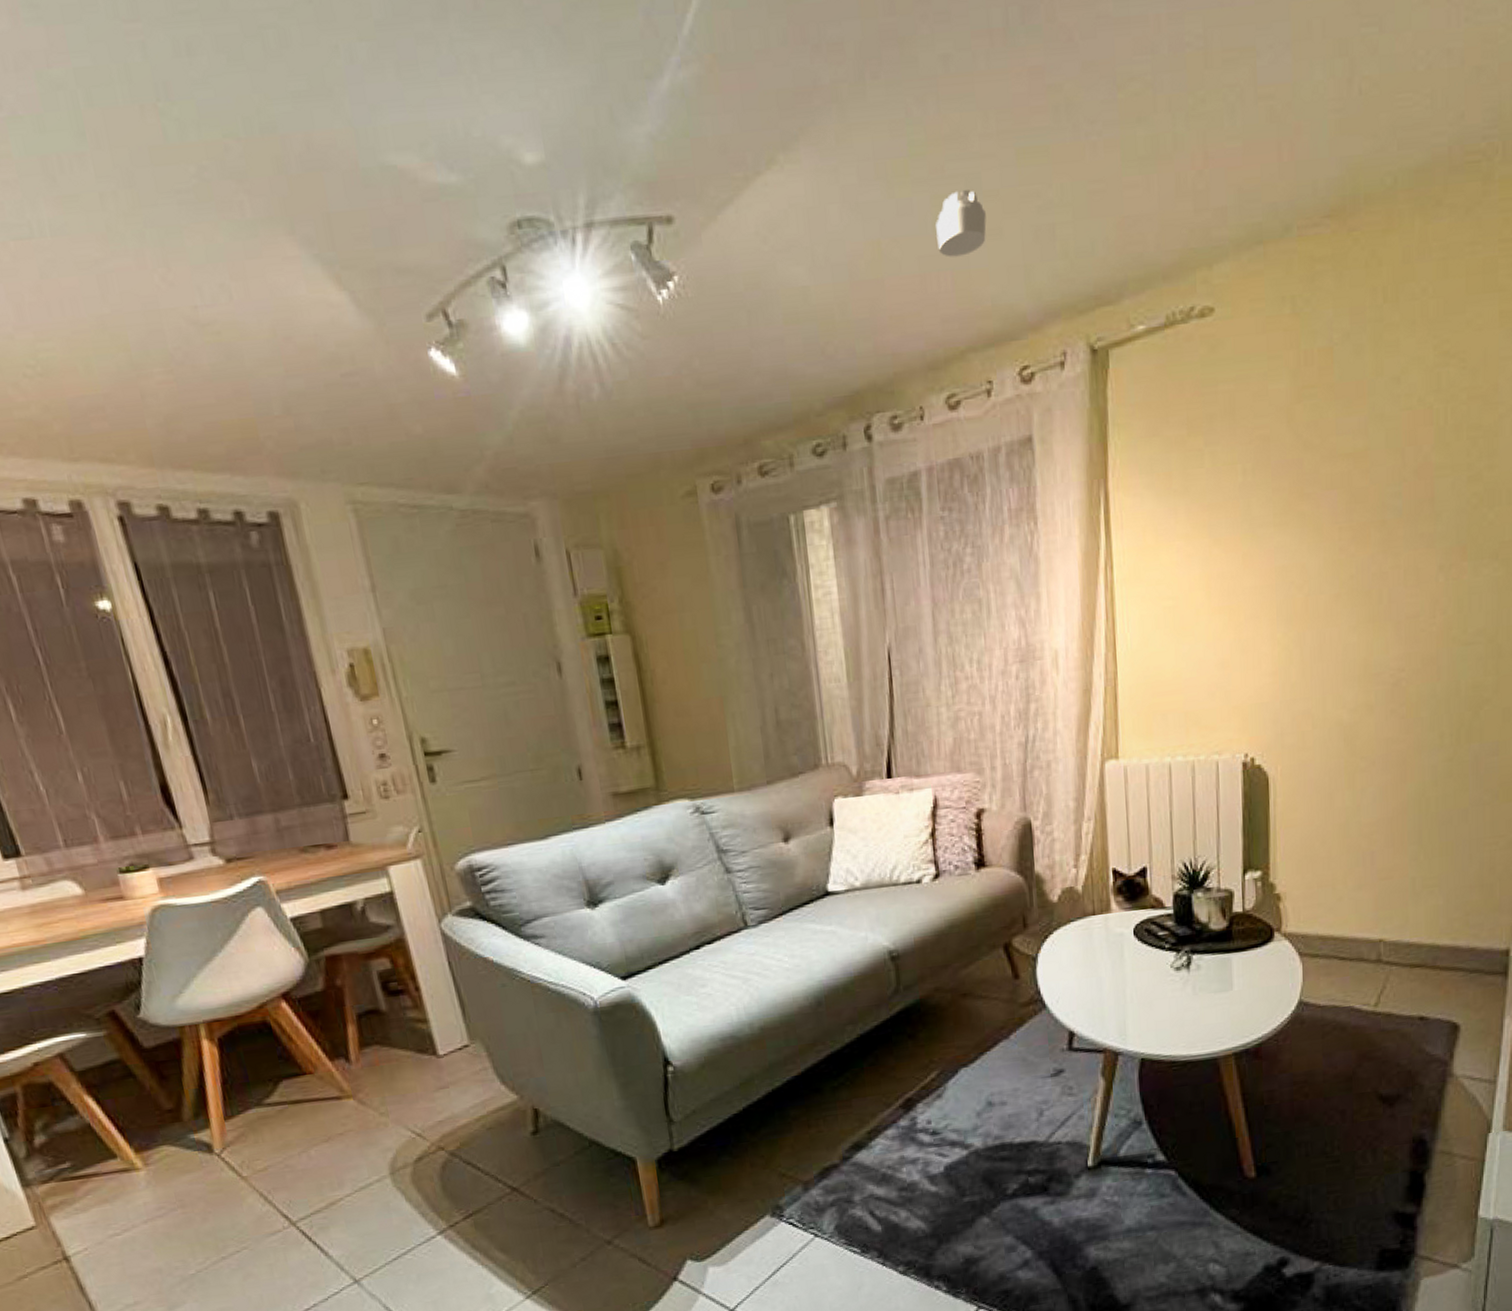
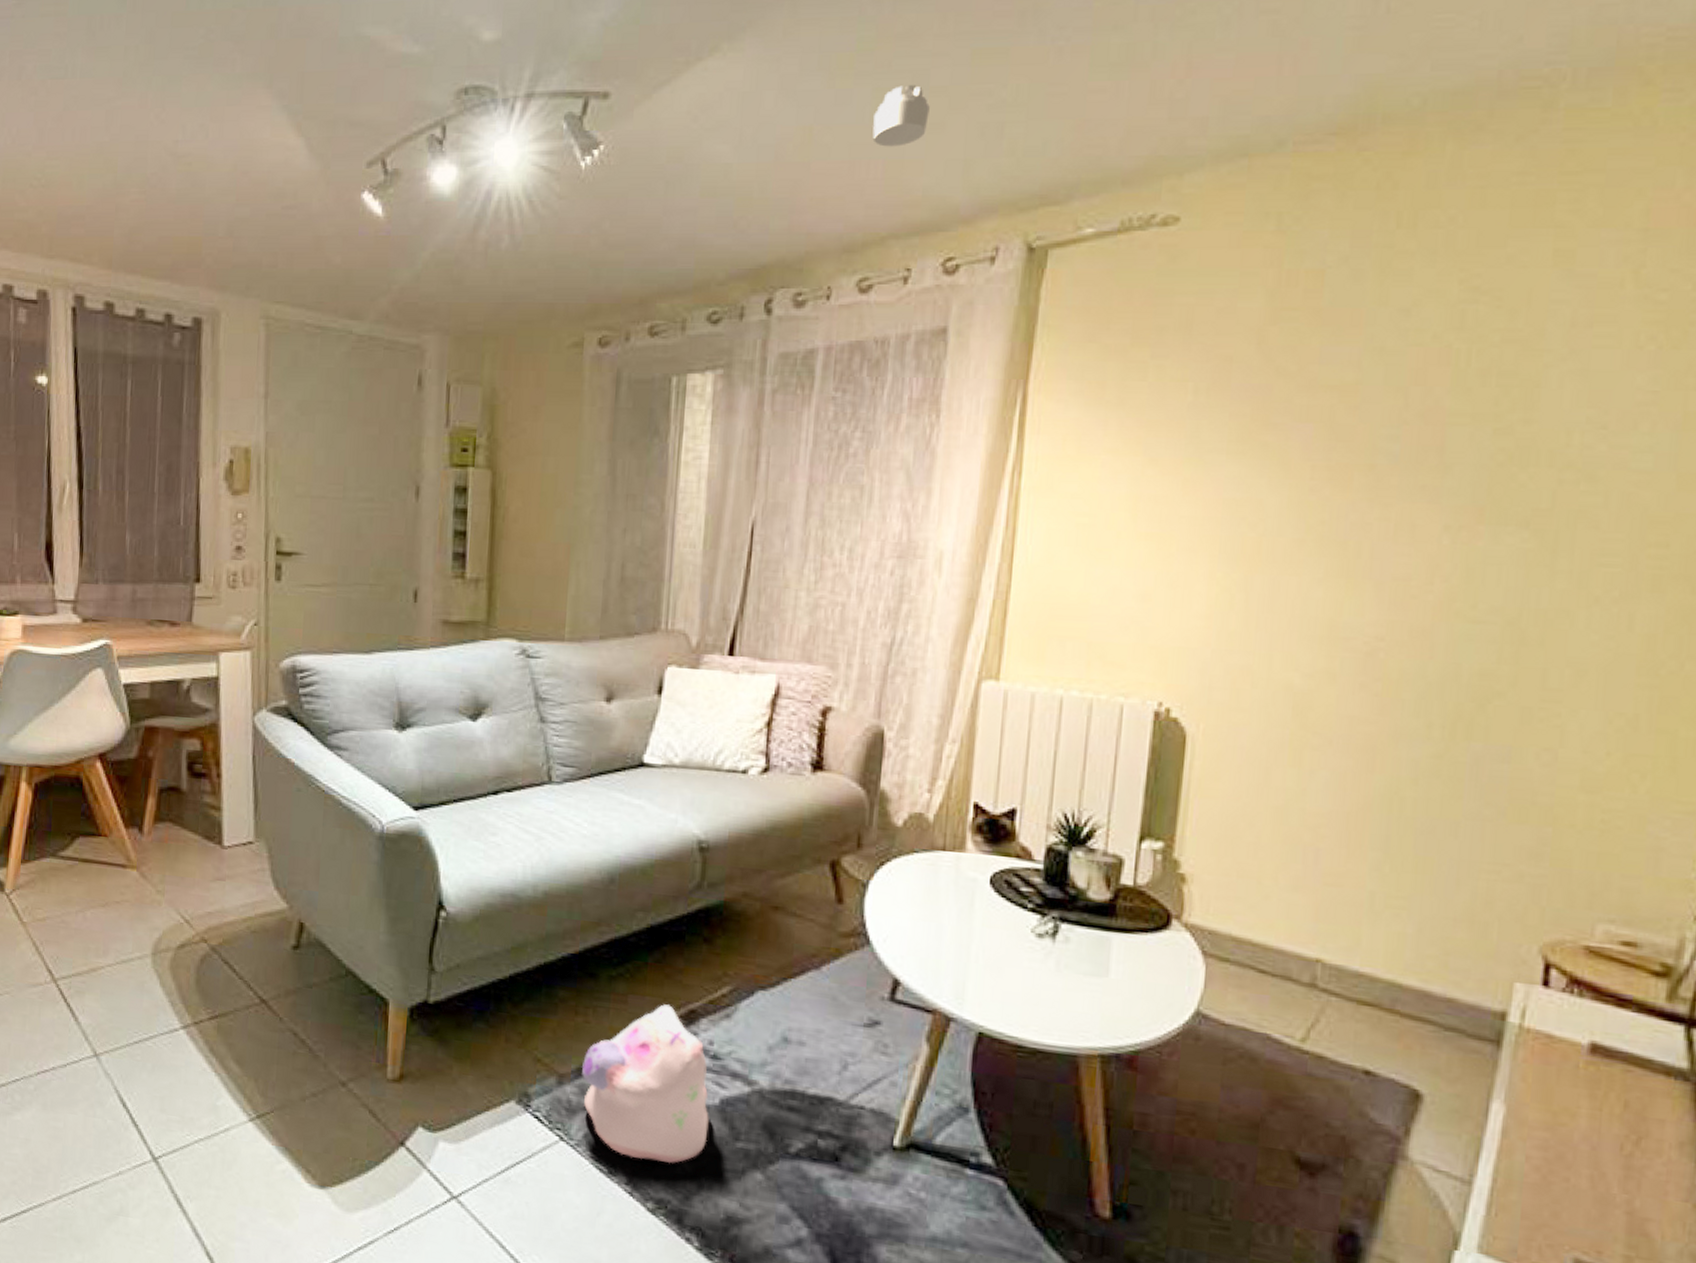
plush toy: none [822,1099,940,1235] -> present [582,1004,709,1164]

